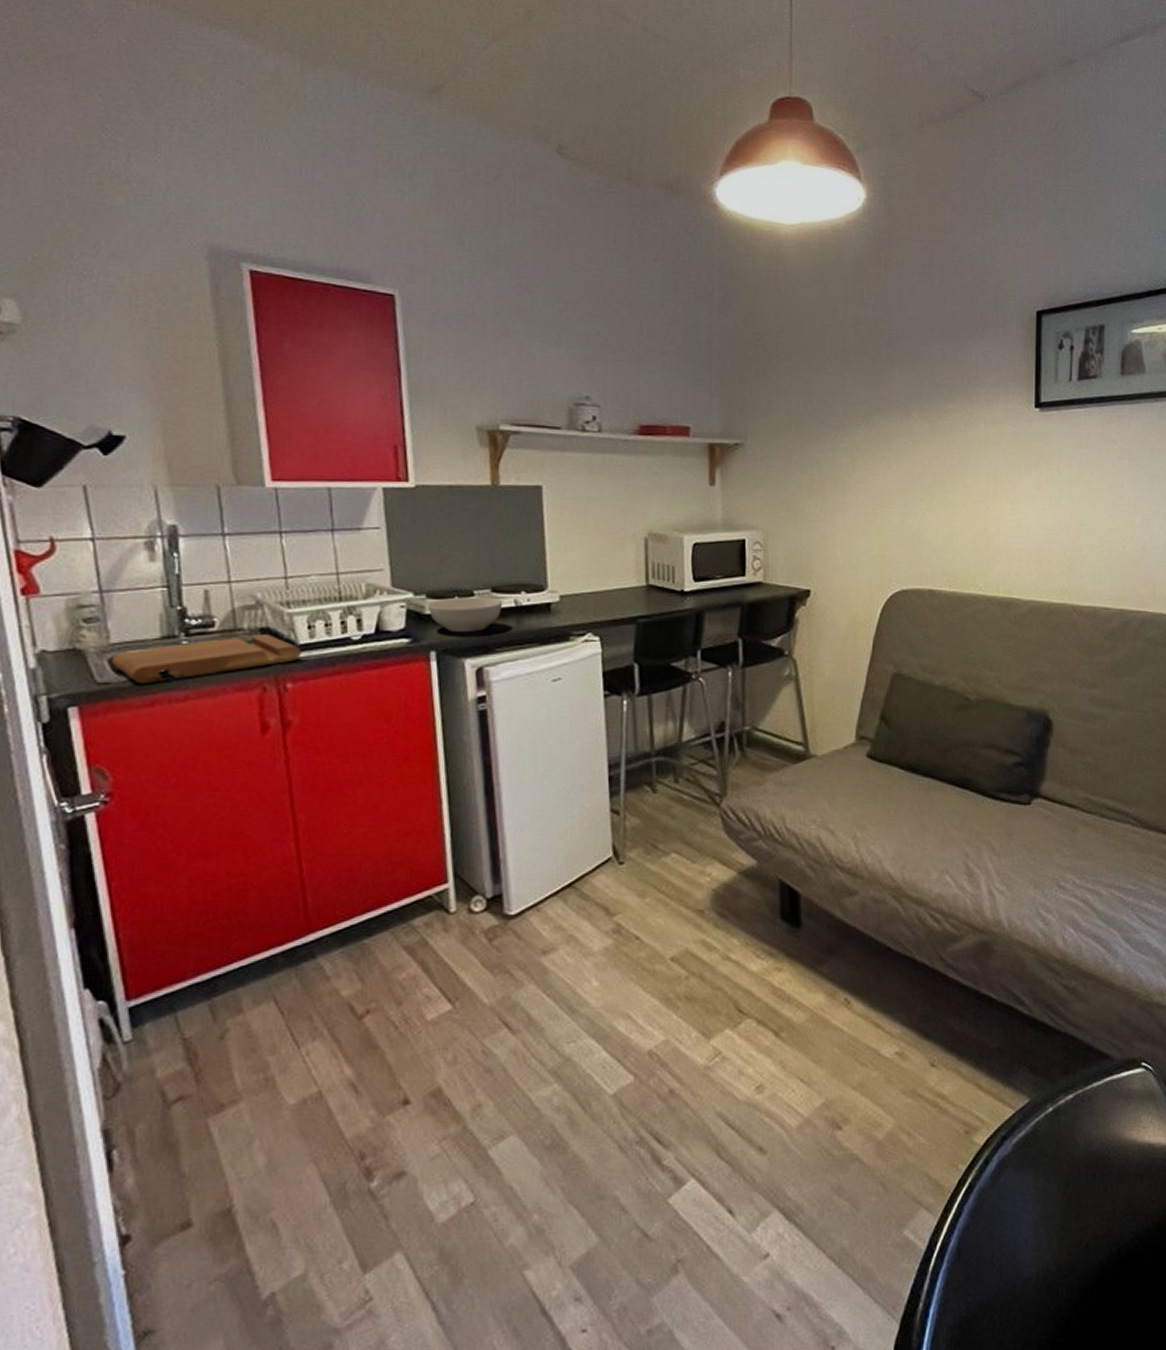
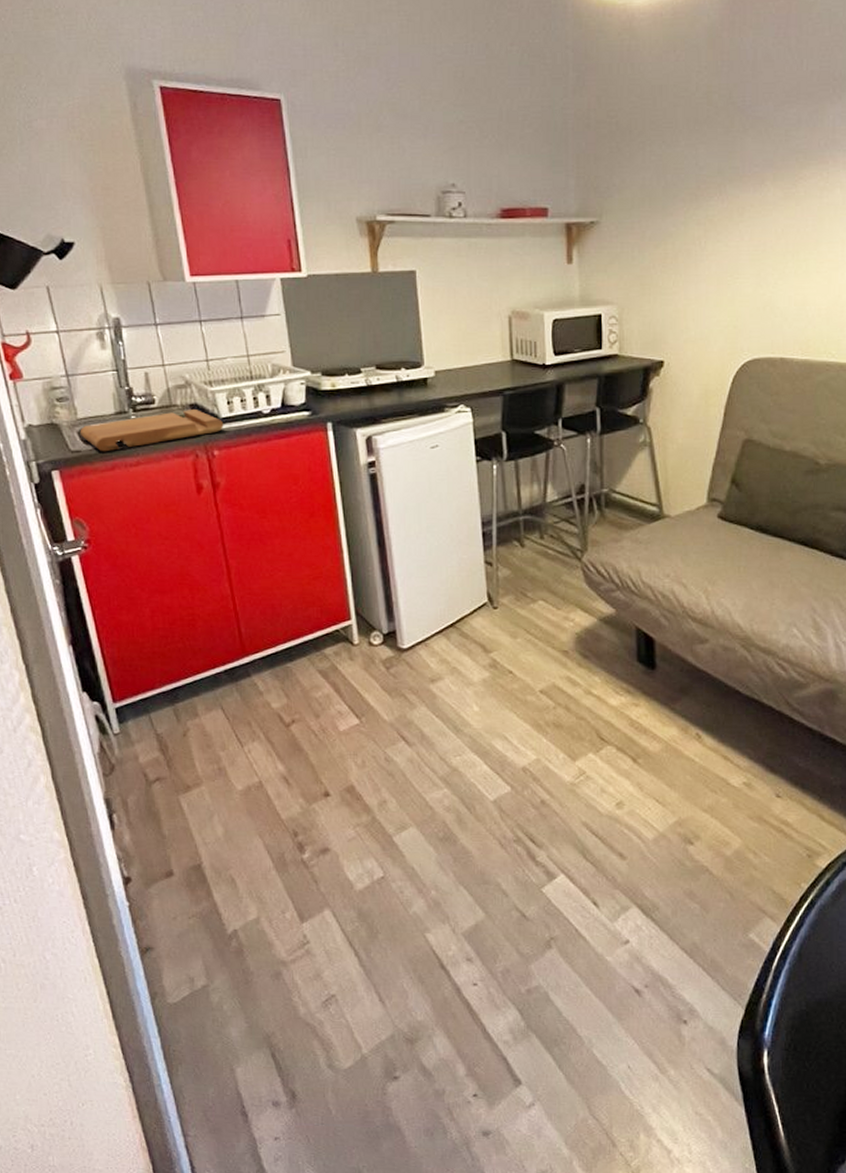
bowl: present [427,597,503,632] -> none [323,374,386,405]

